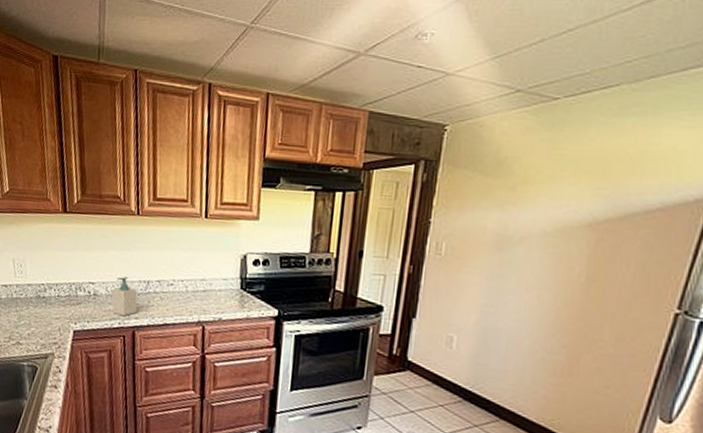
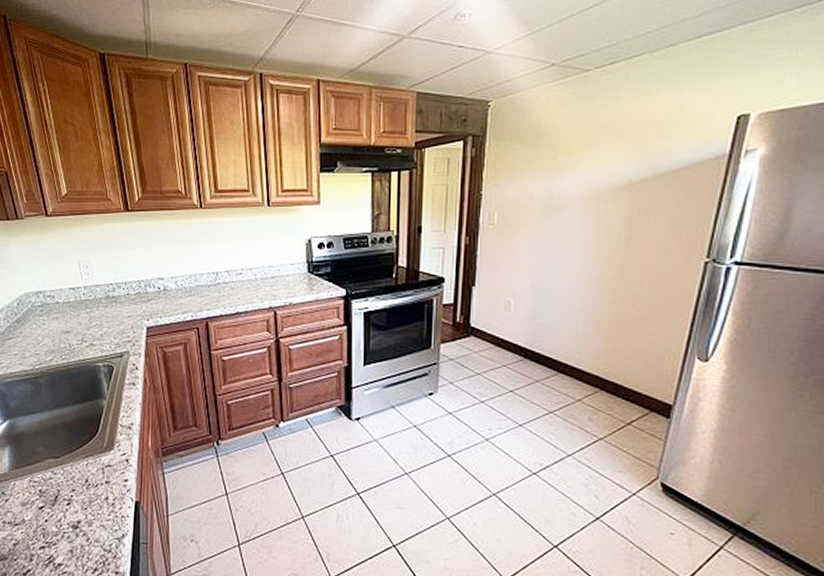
soap bottle: present [111,277,138,317] -> none [181,270,209,309]

